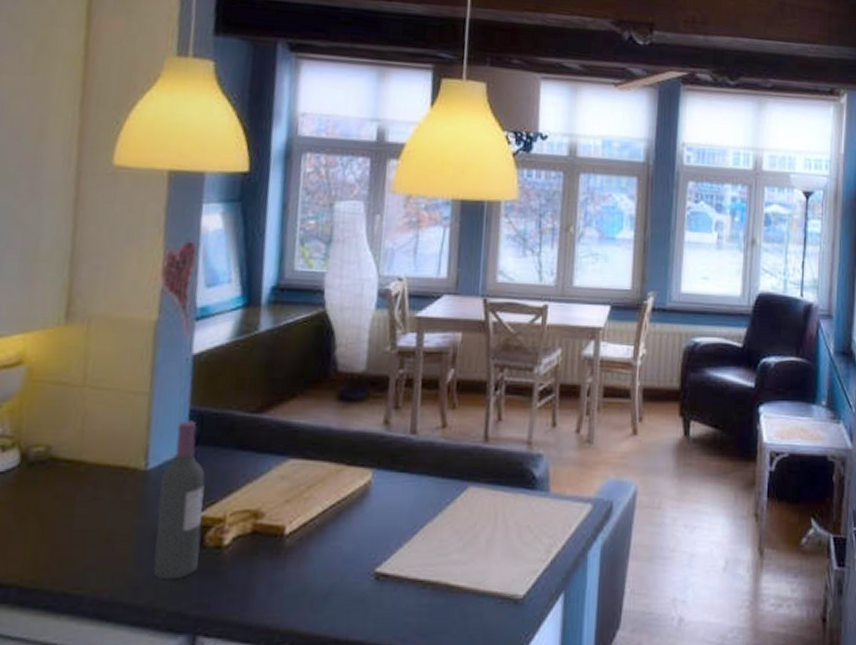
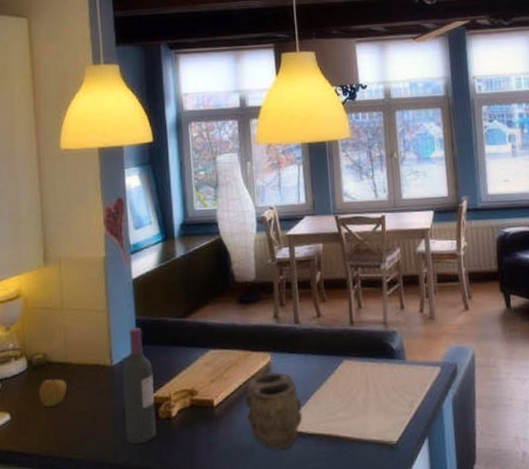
apple: none [31,483,75,521] -> present [38,379,67,407]
bowl: none [327,494,406,599] -> present [245,372,303,450]

